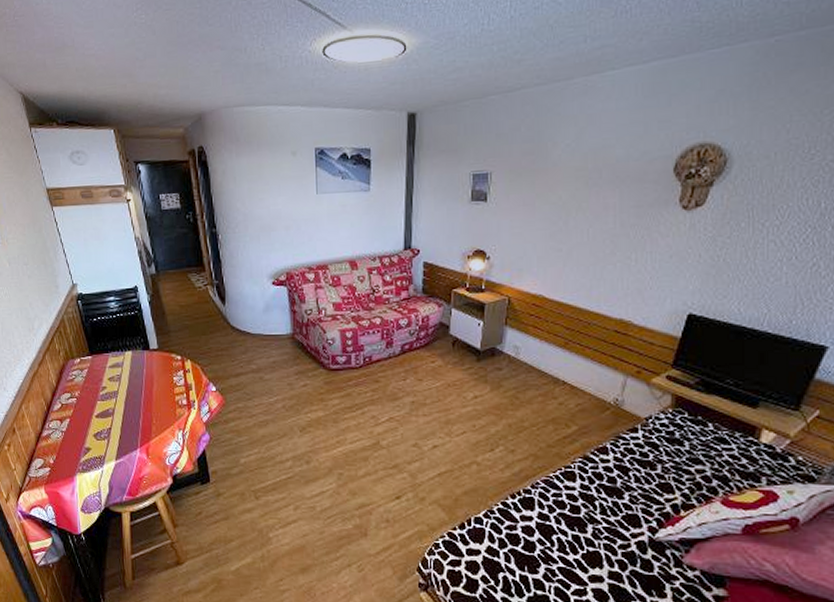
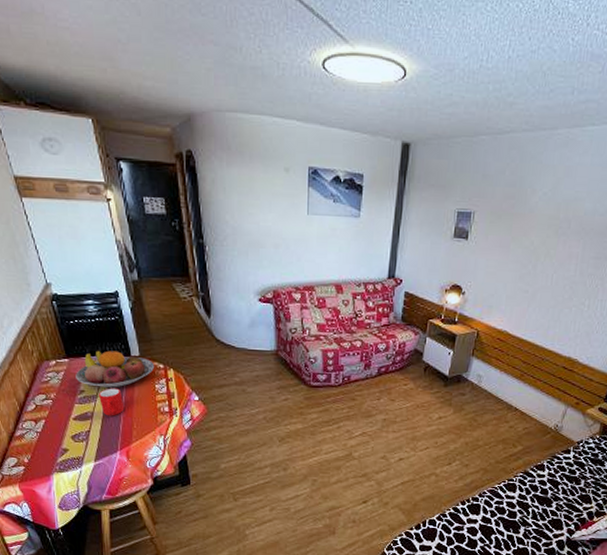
fruit bowl: none [98,345,173,383] -> present [76,350,155,388]
cup: none [120,383,144,412] -> present [99,388,125,416]

